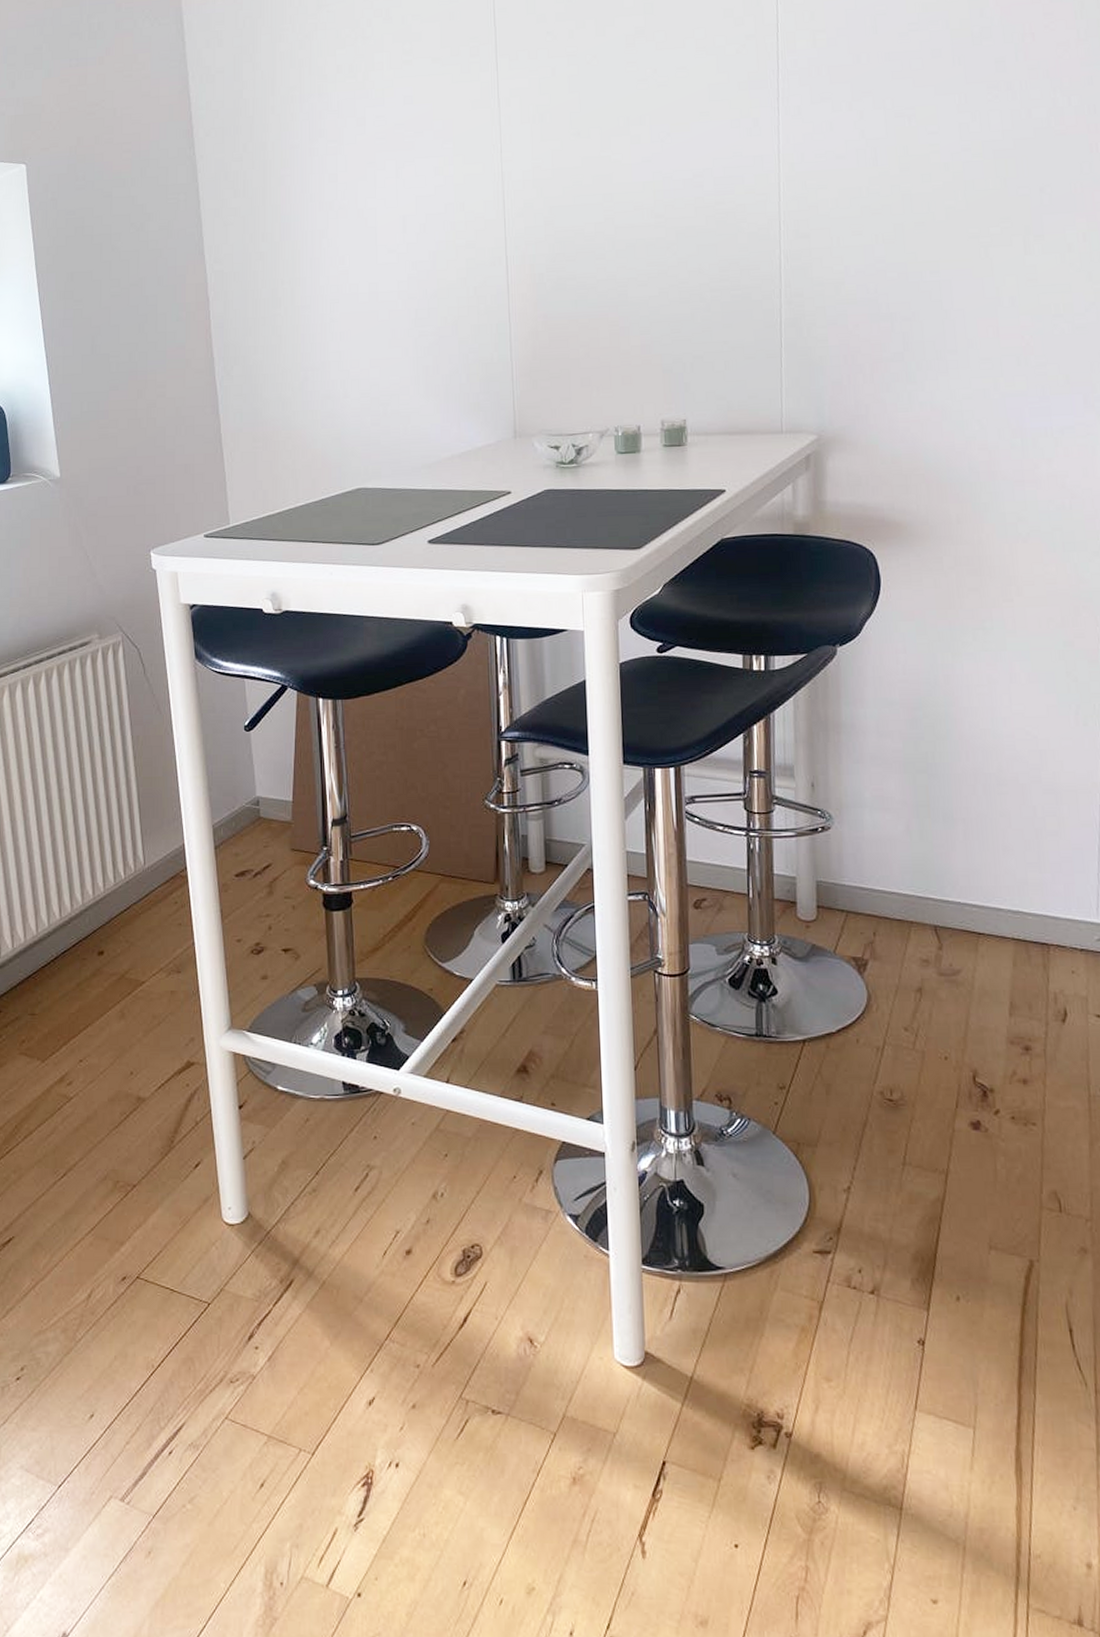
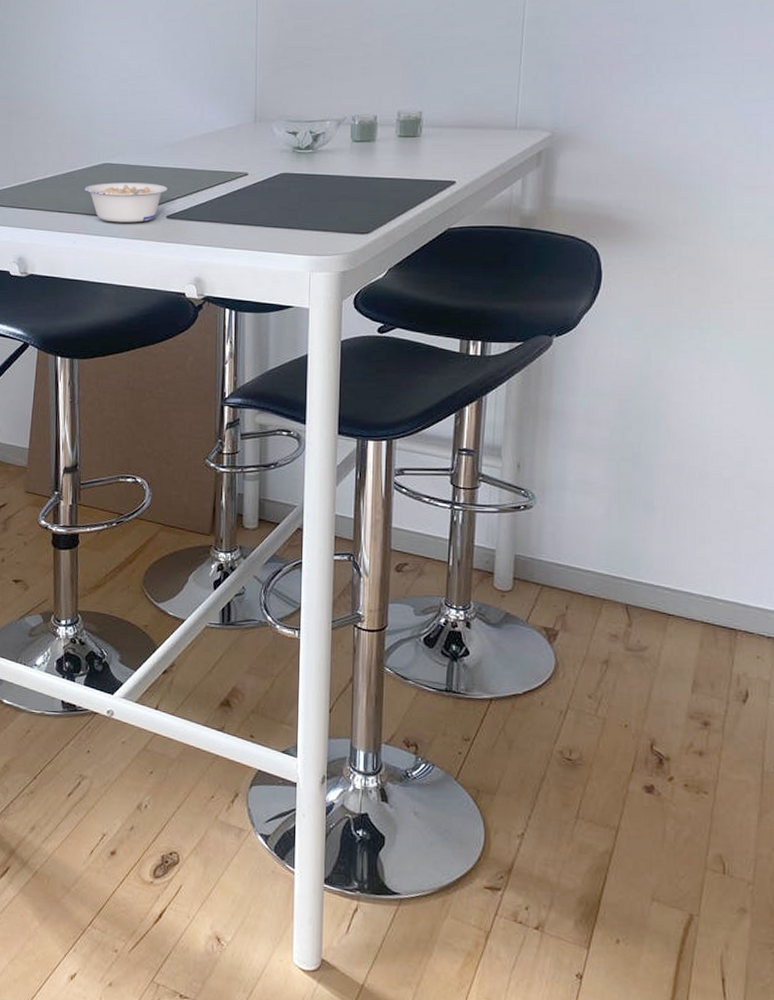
legume: none [339,506,427,550] -> present [85,182,167,223]

